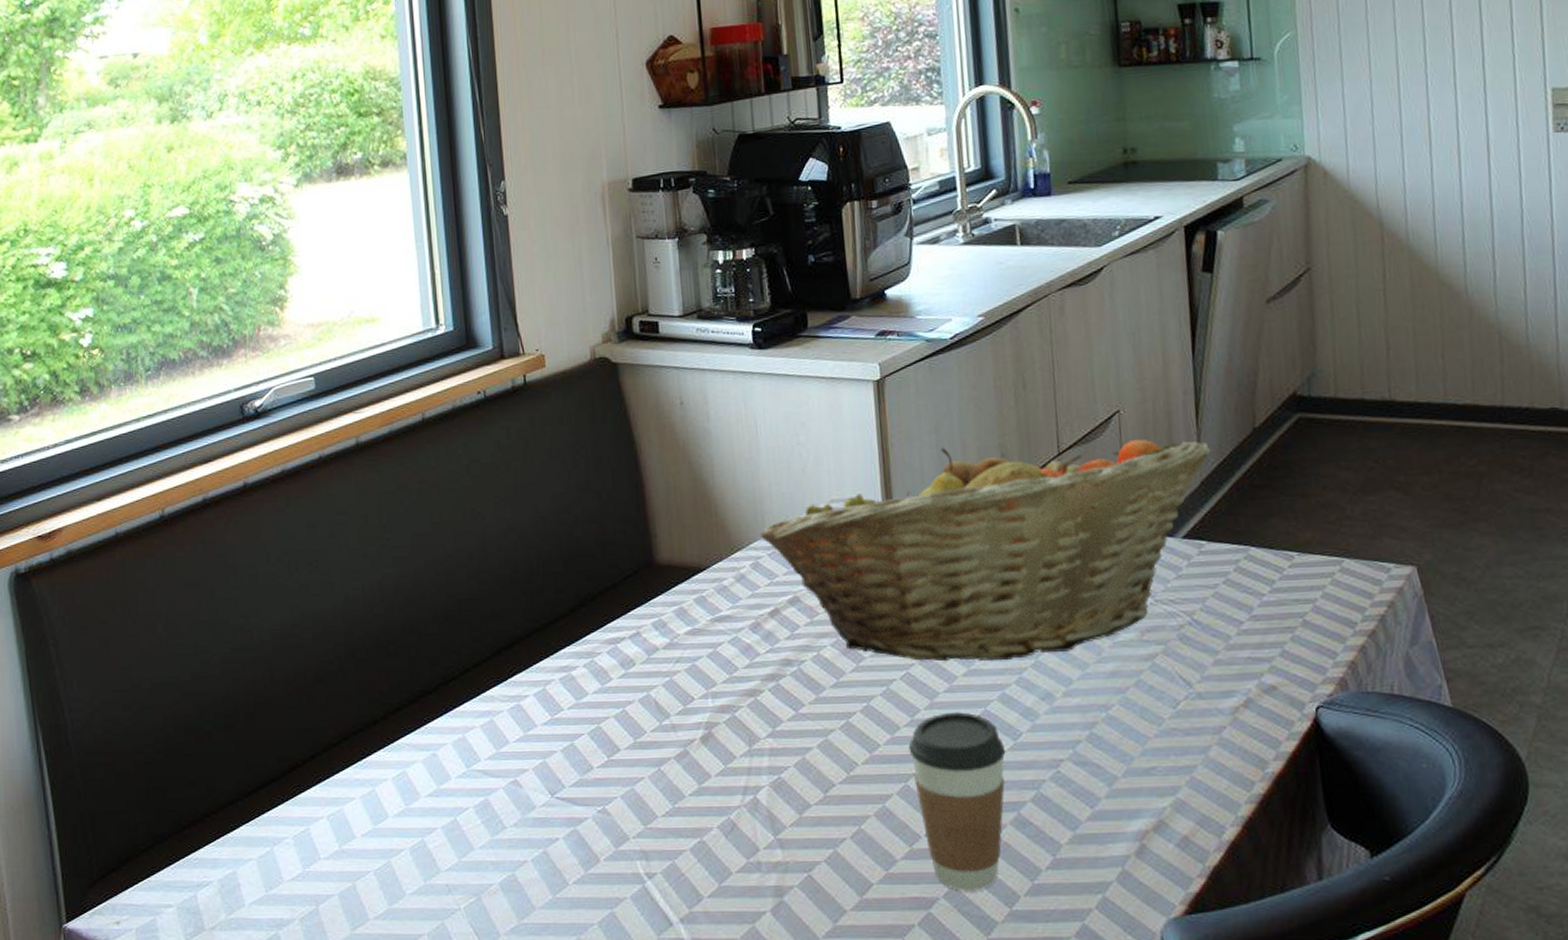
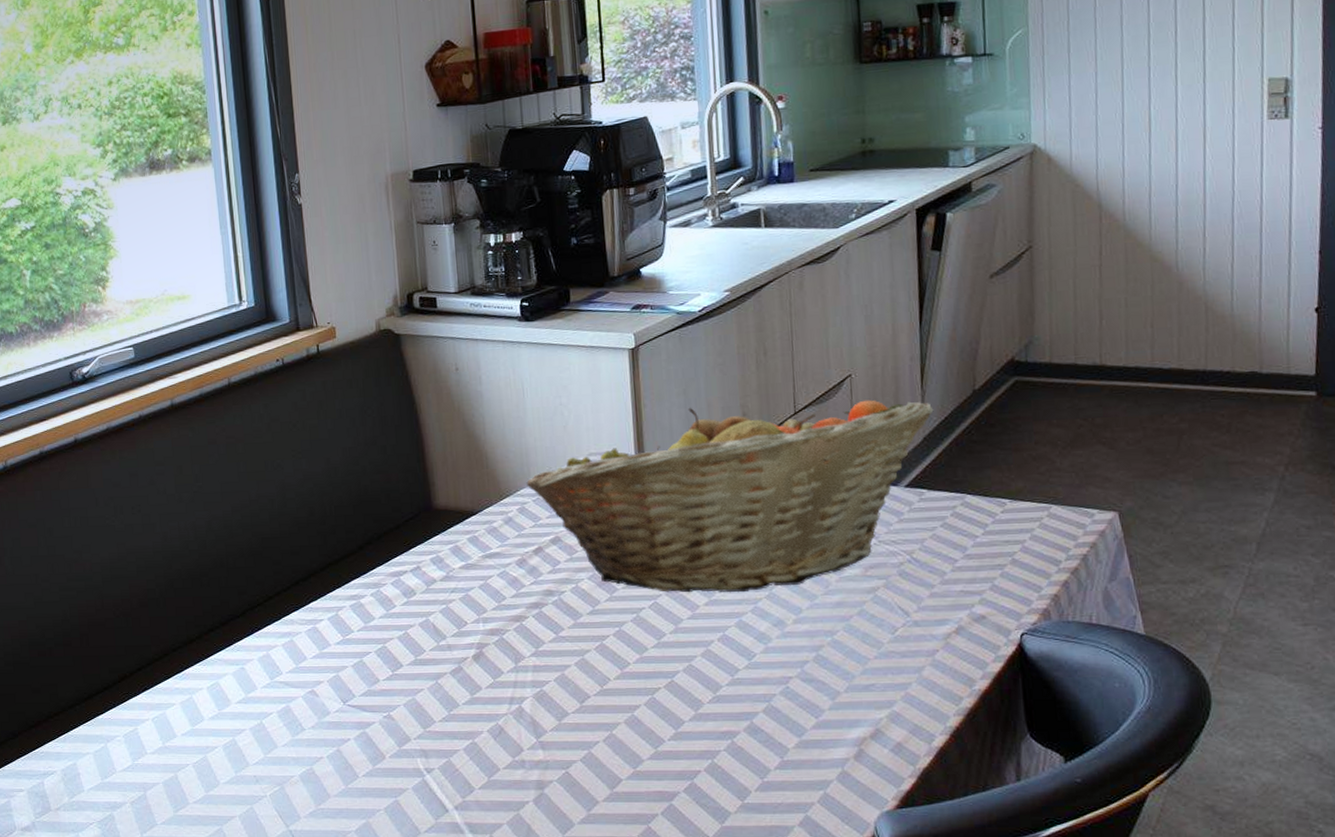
coffee cup: present [908,712,1006,891] -> none [655,636,741,786]

